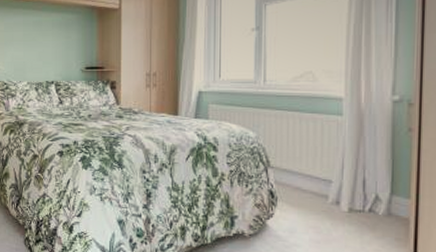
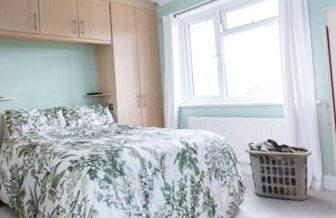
clothes hamper: none [282,141,378,226] -> present [245,138,312,201]

